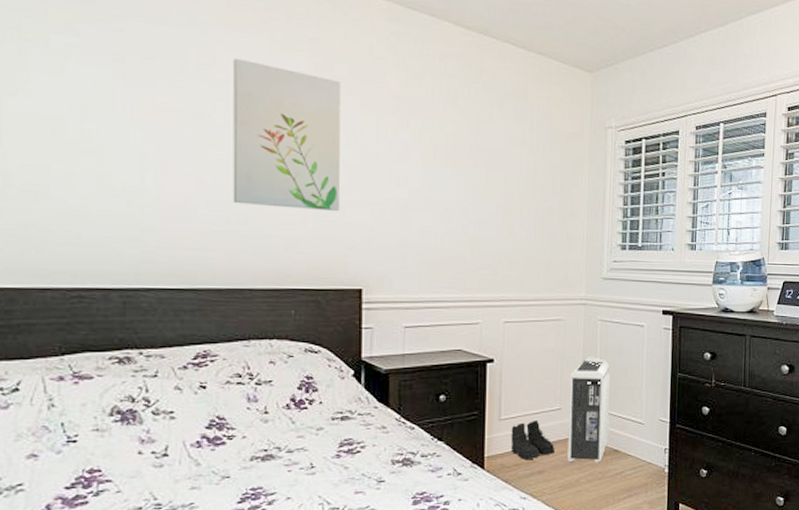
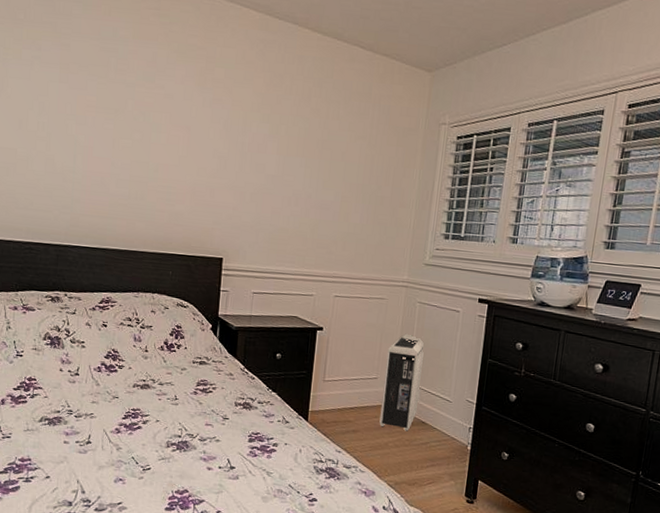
wall art: present [233,58,341,212] -> none [134,65,219,193]
boots: present [511,421,554,459] -> none [331,385,369,419]

